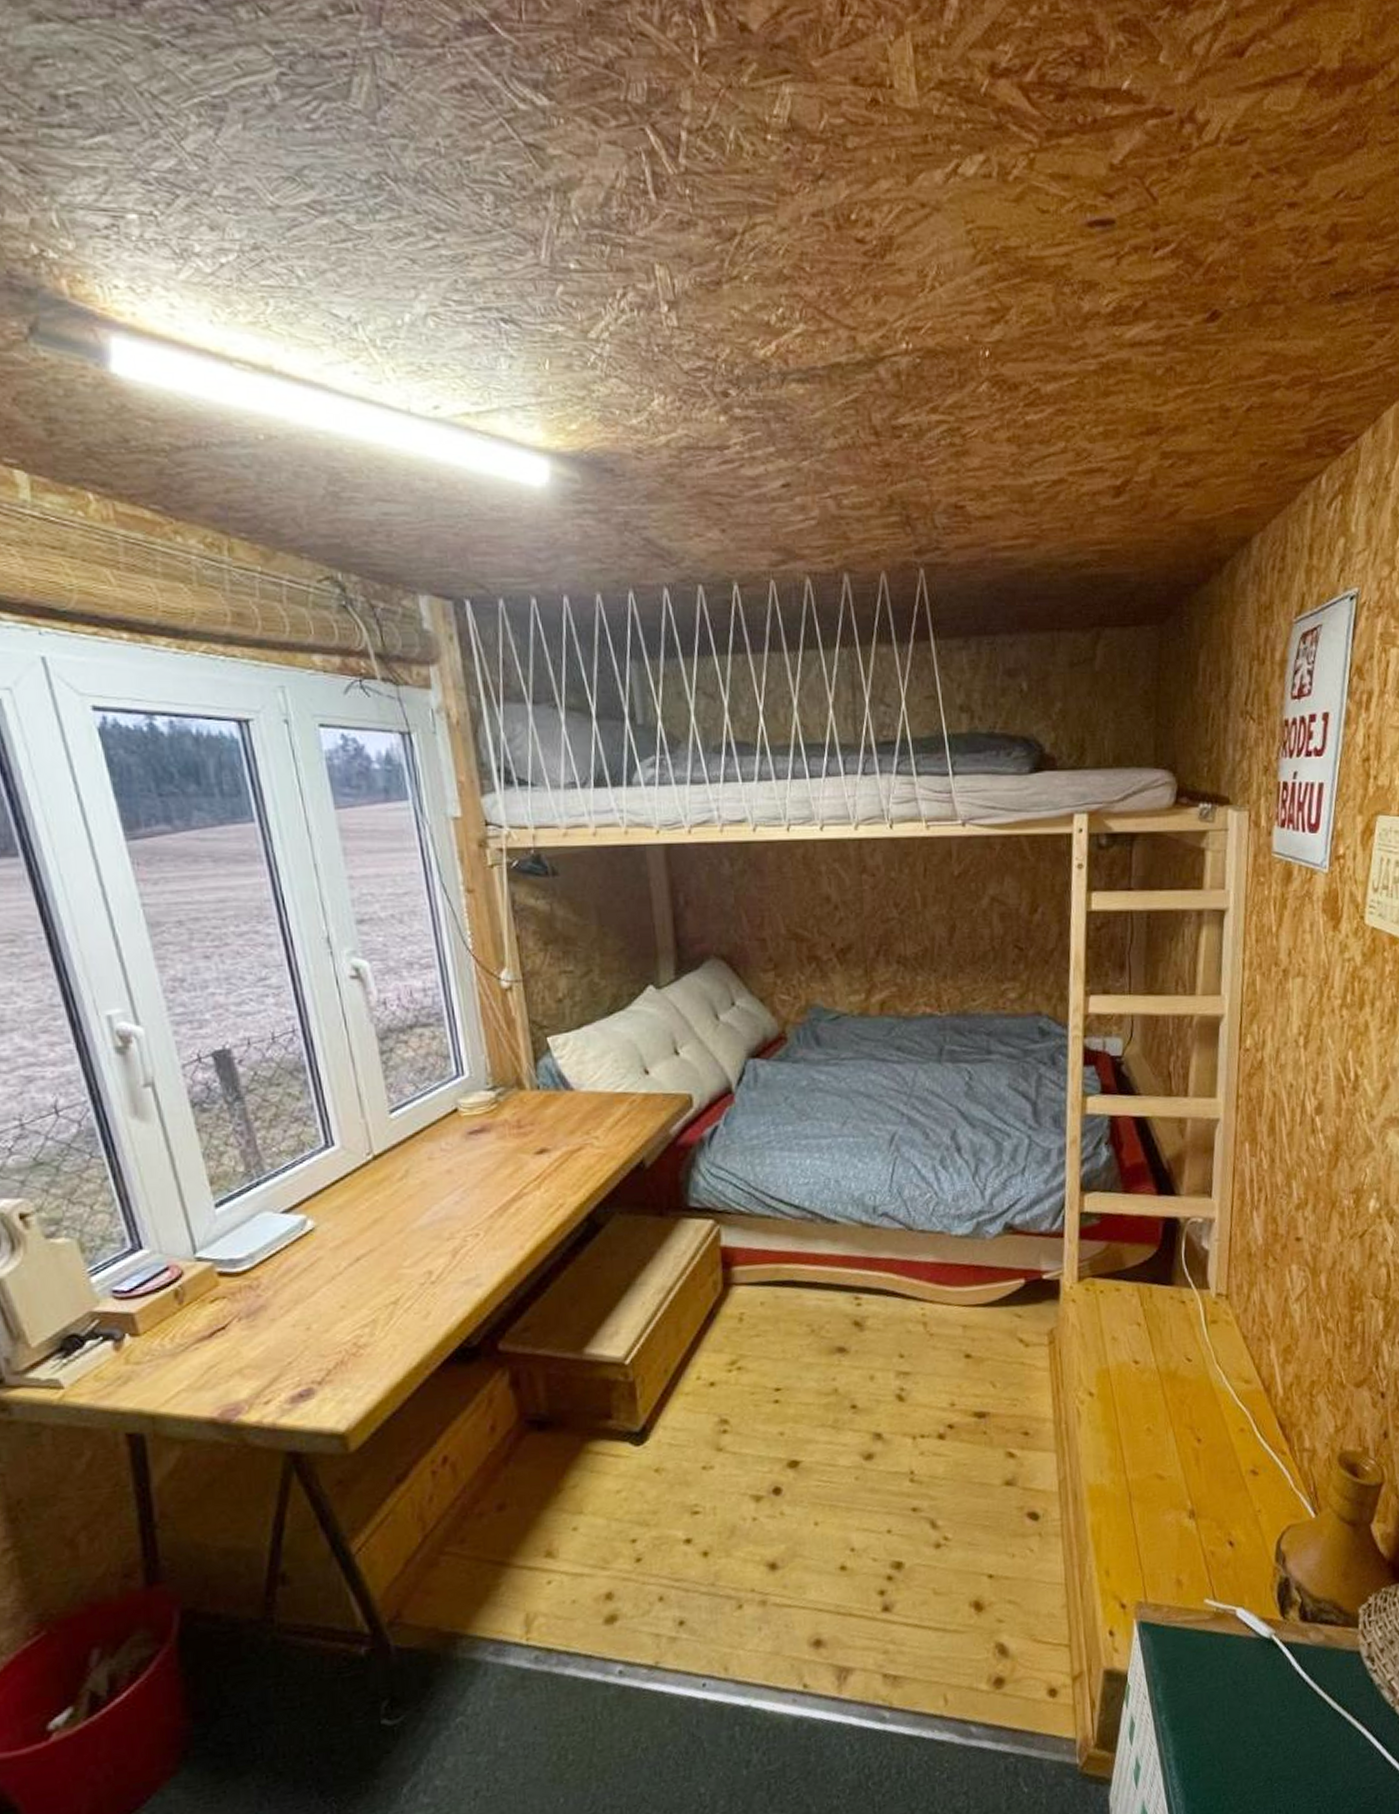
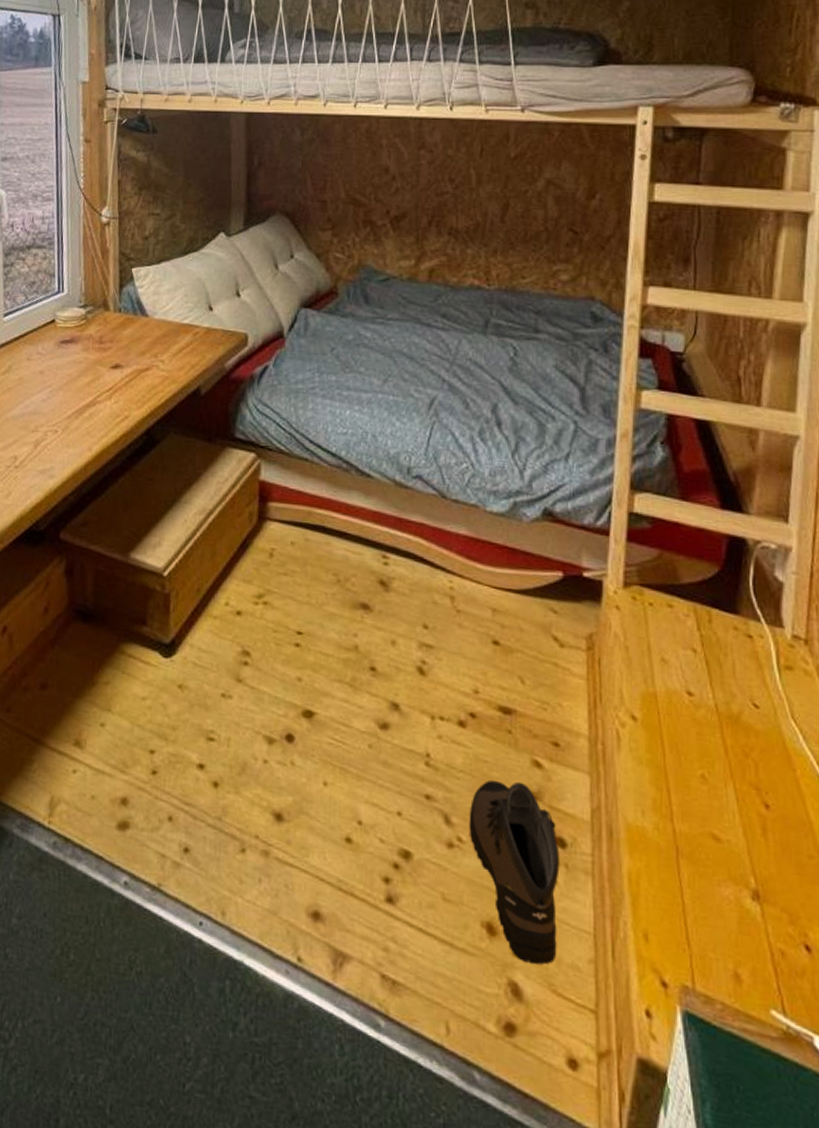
hiking boot: none [953,1474,1036,1625] -> present [469,779,560,965]

